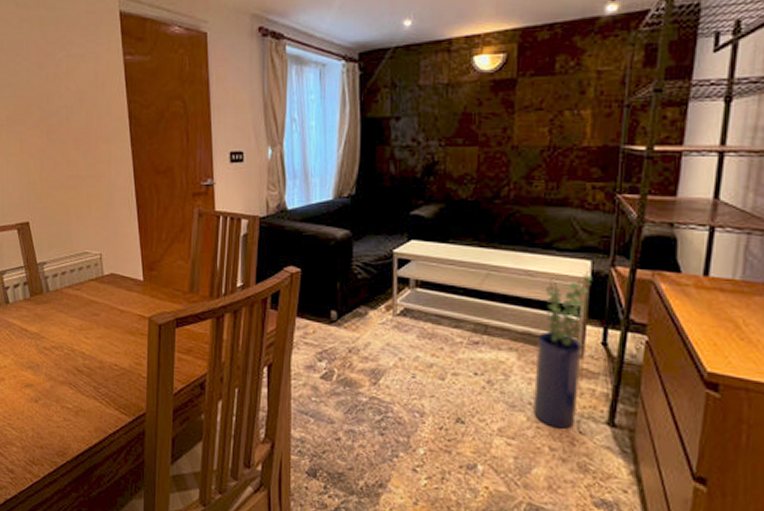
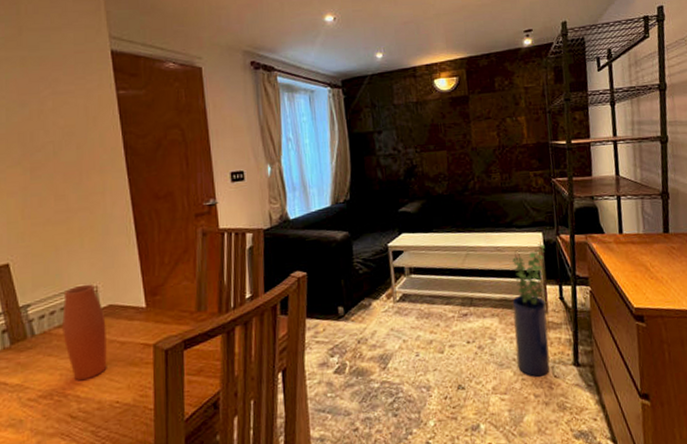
vase: none [72,250,108,340] -> present [62,283,107,381]

